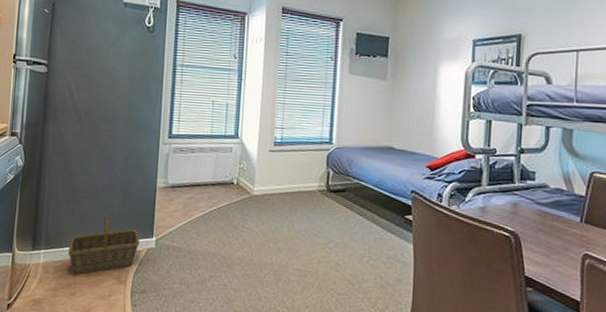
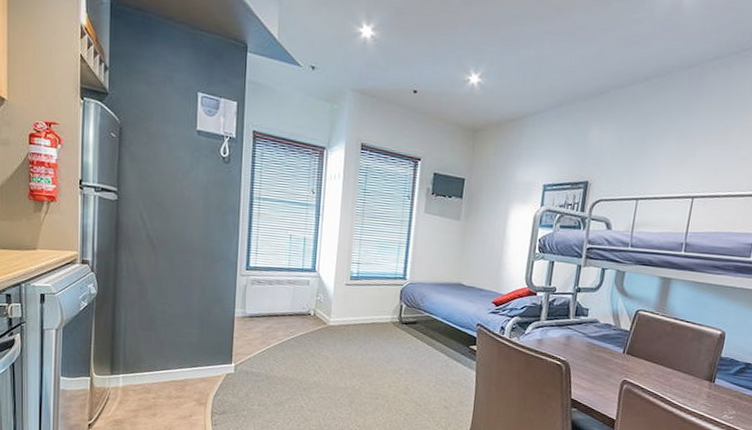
basket: present [68,214,140,276] -> none [147,342,219,398]

